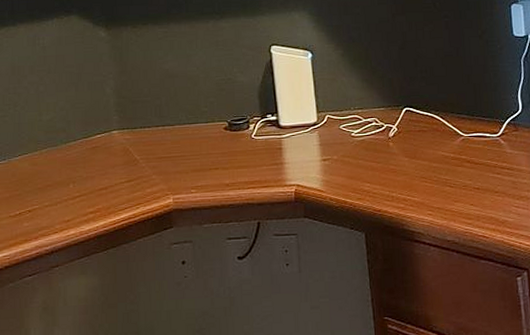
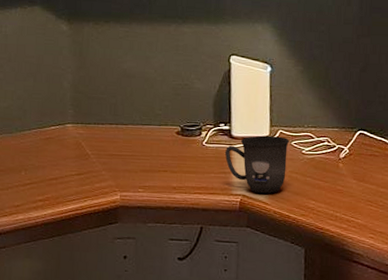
mug: none [274,121,338,181] -> present [224,135,289,194]

